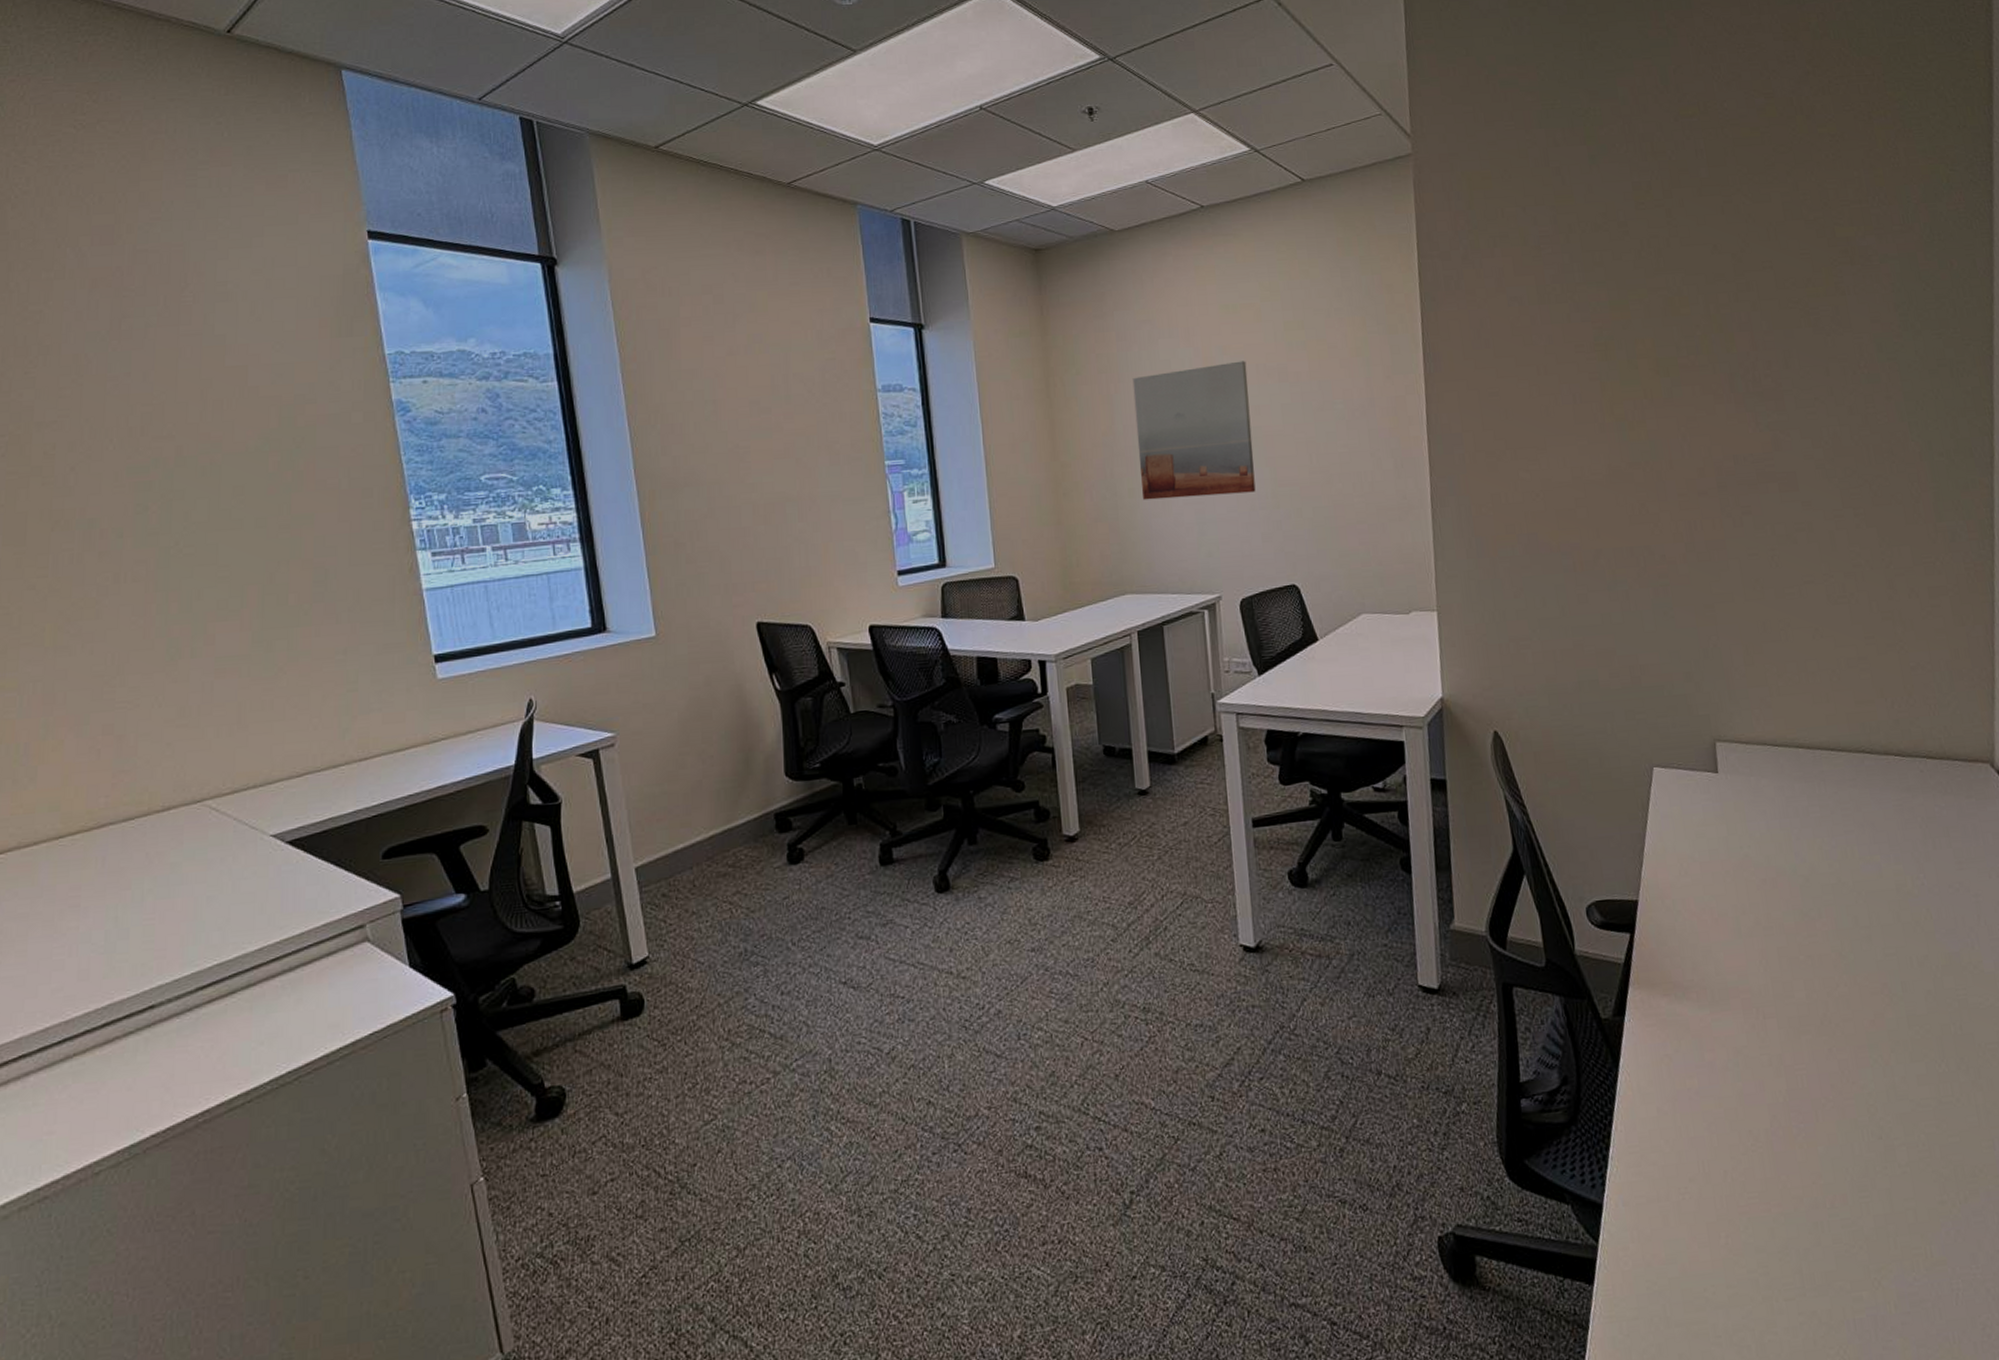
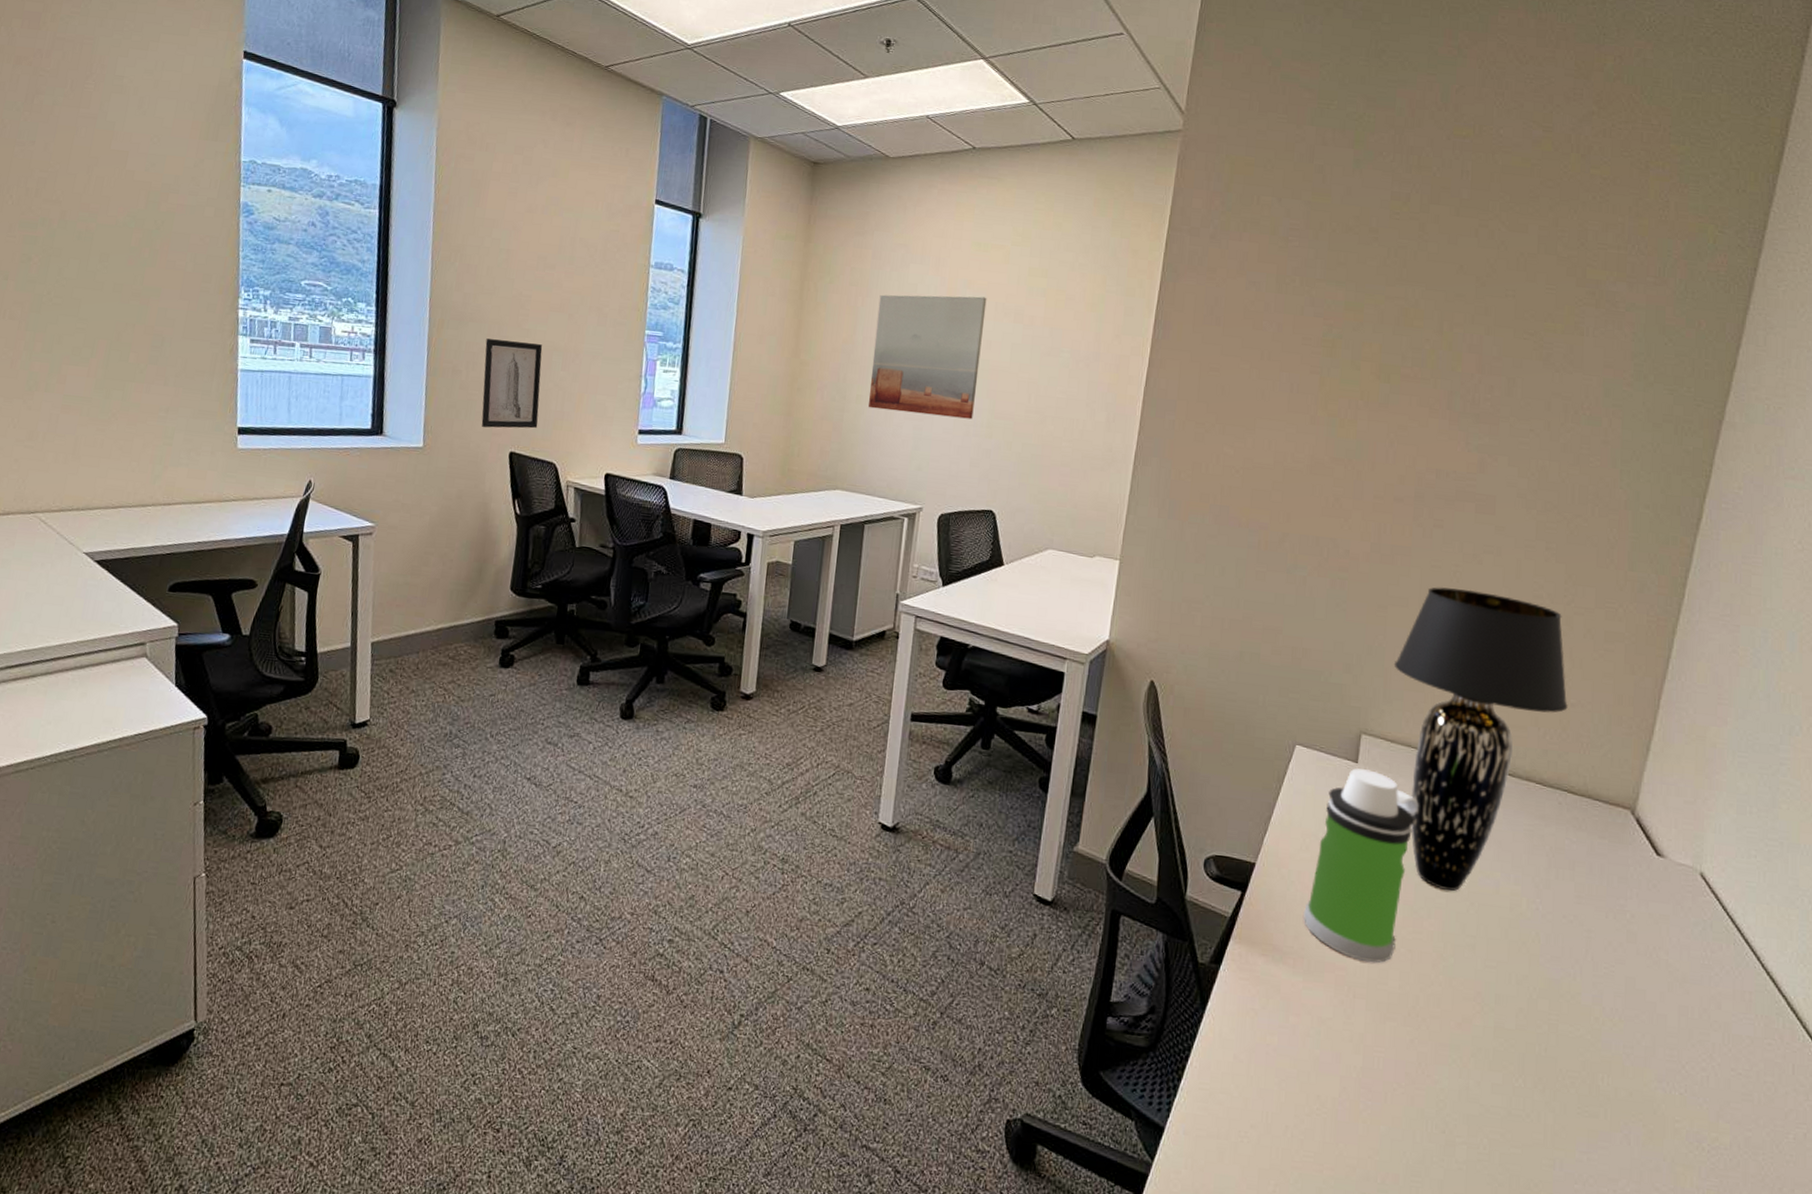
wall art: none [707,498,783,602] -> present [481,338,543,429]
water bottle: none [1695,777,1794,978] -> present [1304,768,1419,963]
table lamp: none [1732,571,1909,886] -> present [1393,587,1568,892]

